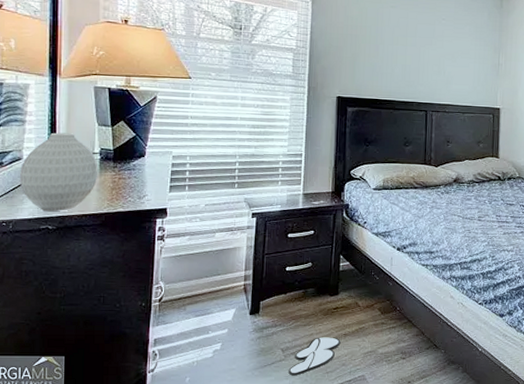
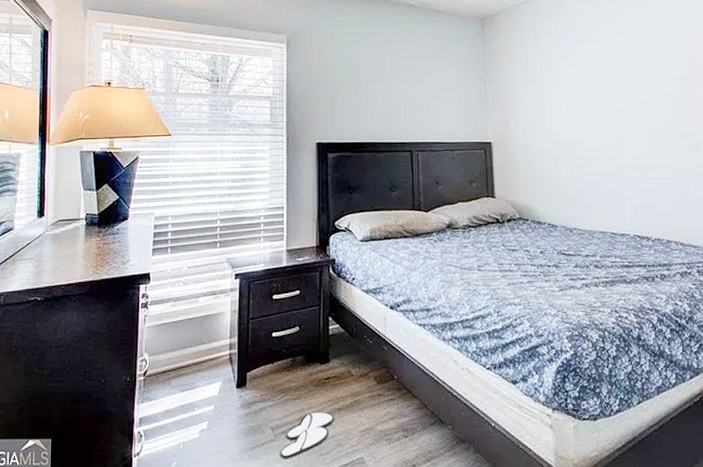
vase: present [20,132,98,212] -> none [11,200,84,283]

